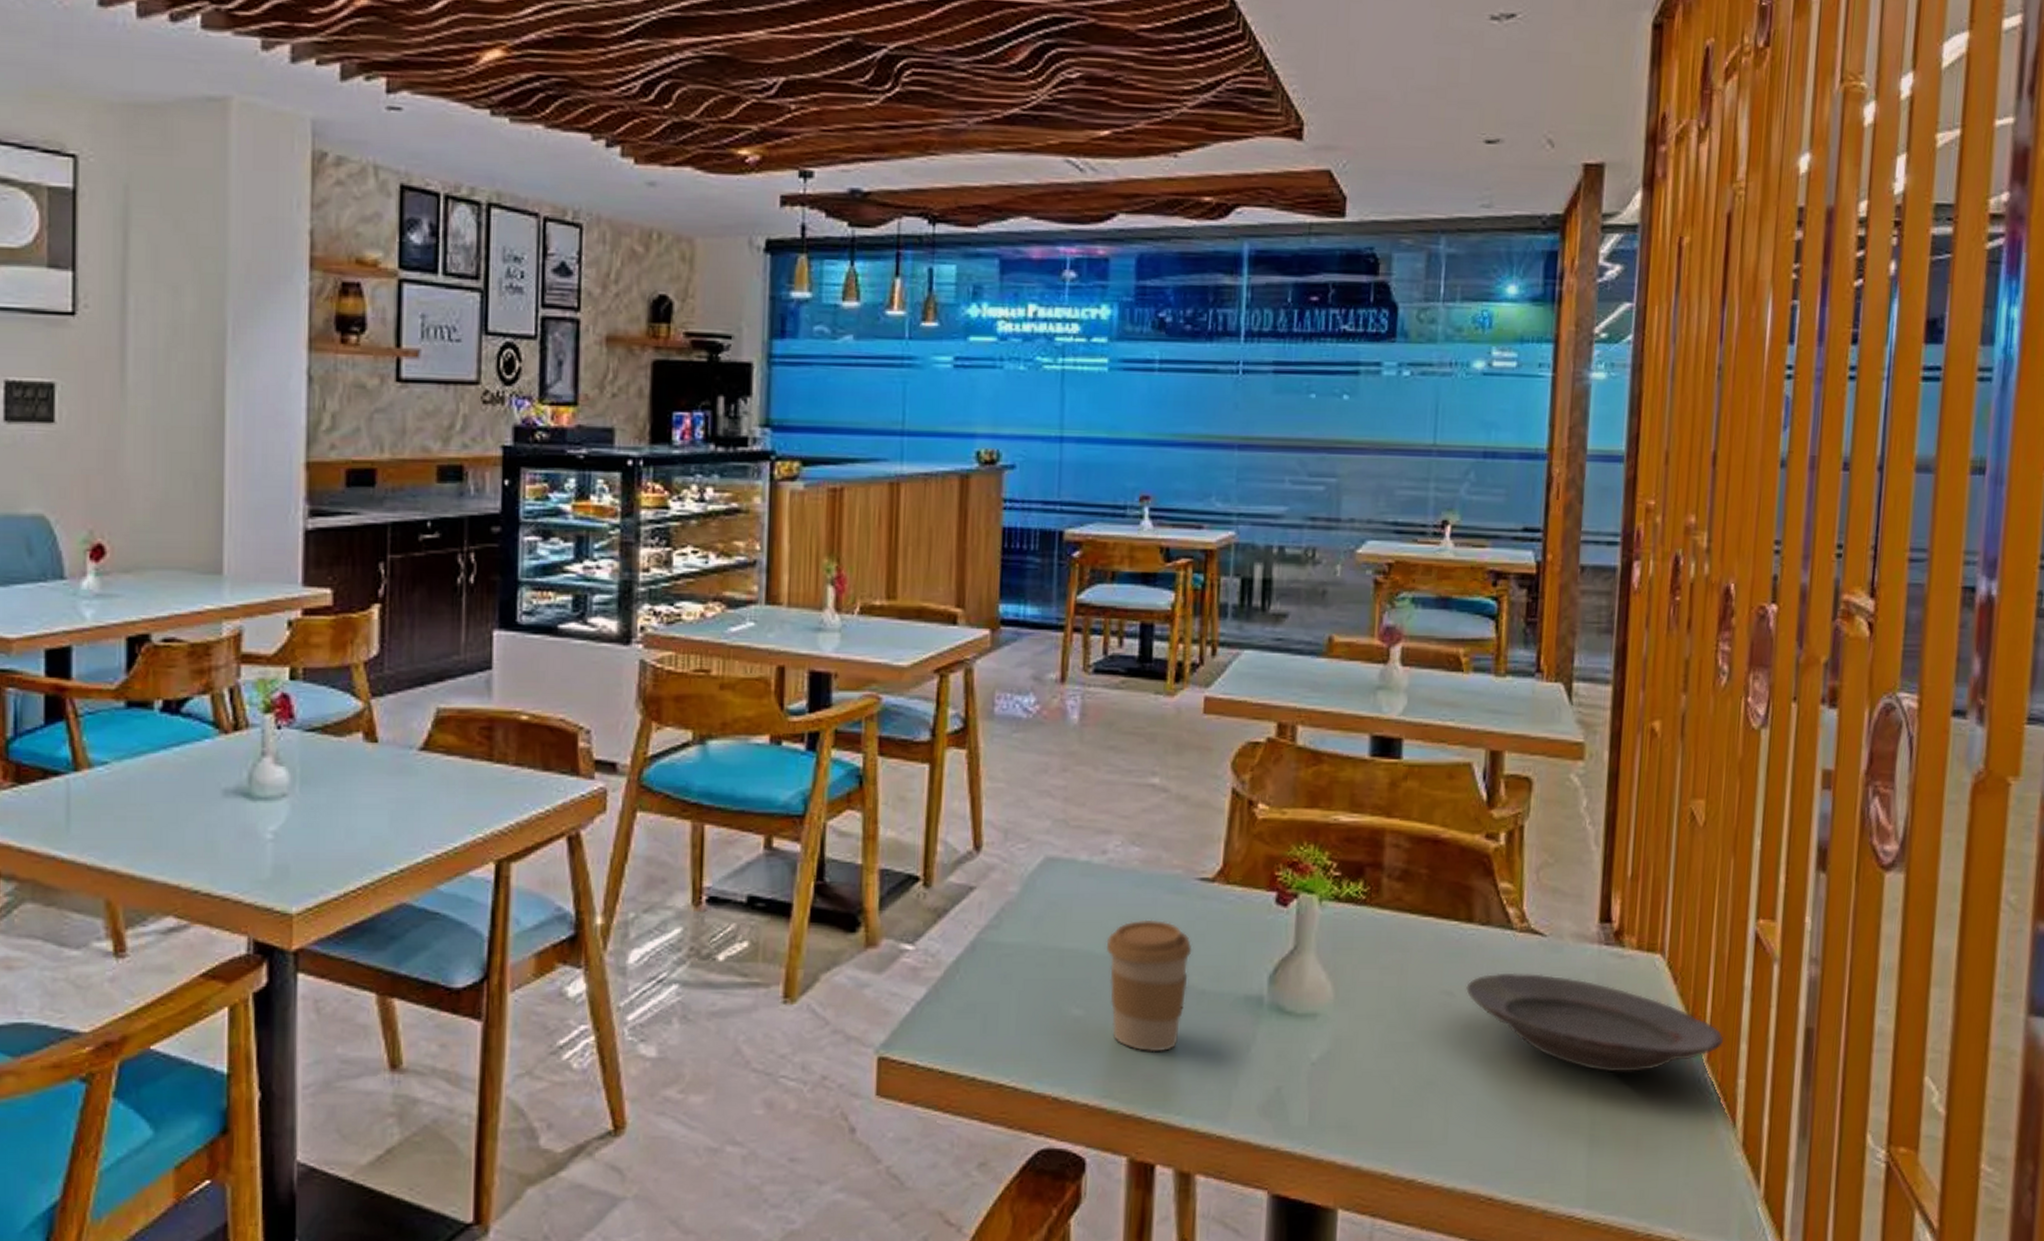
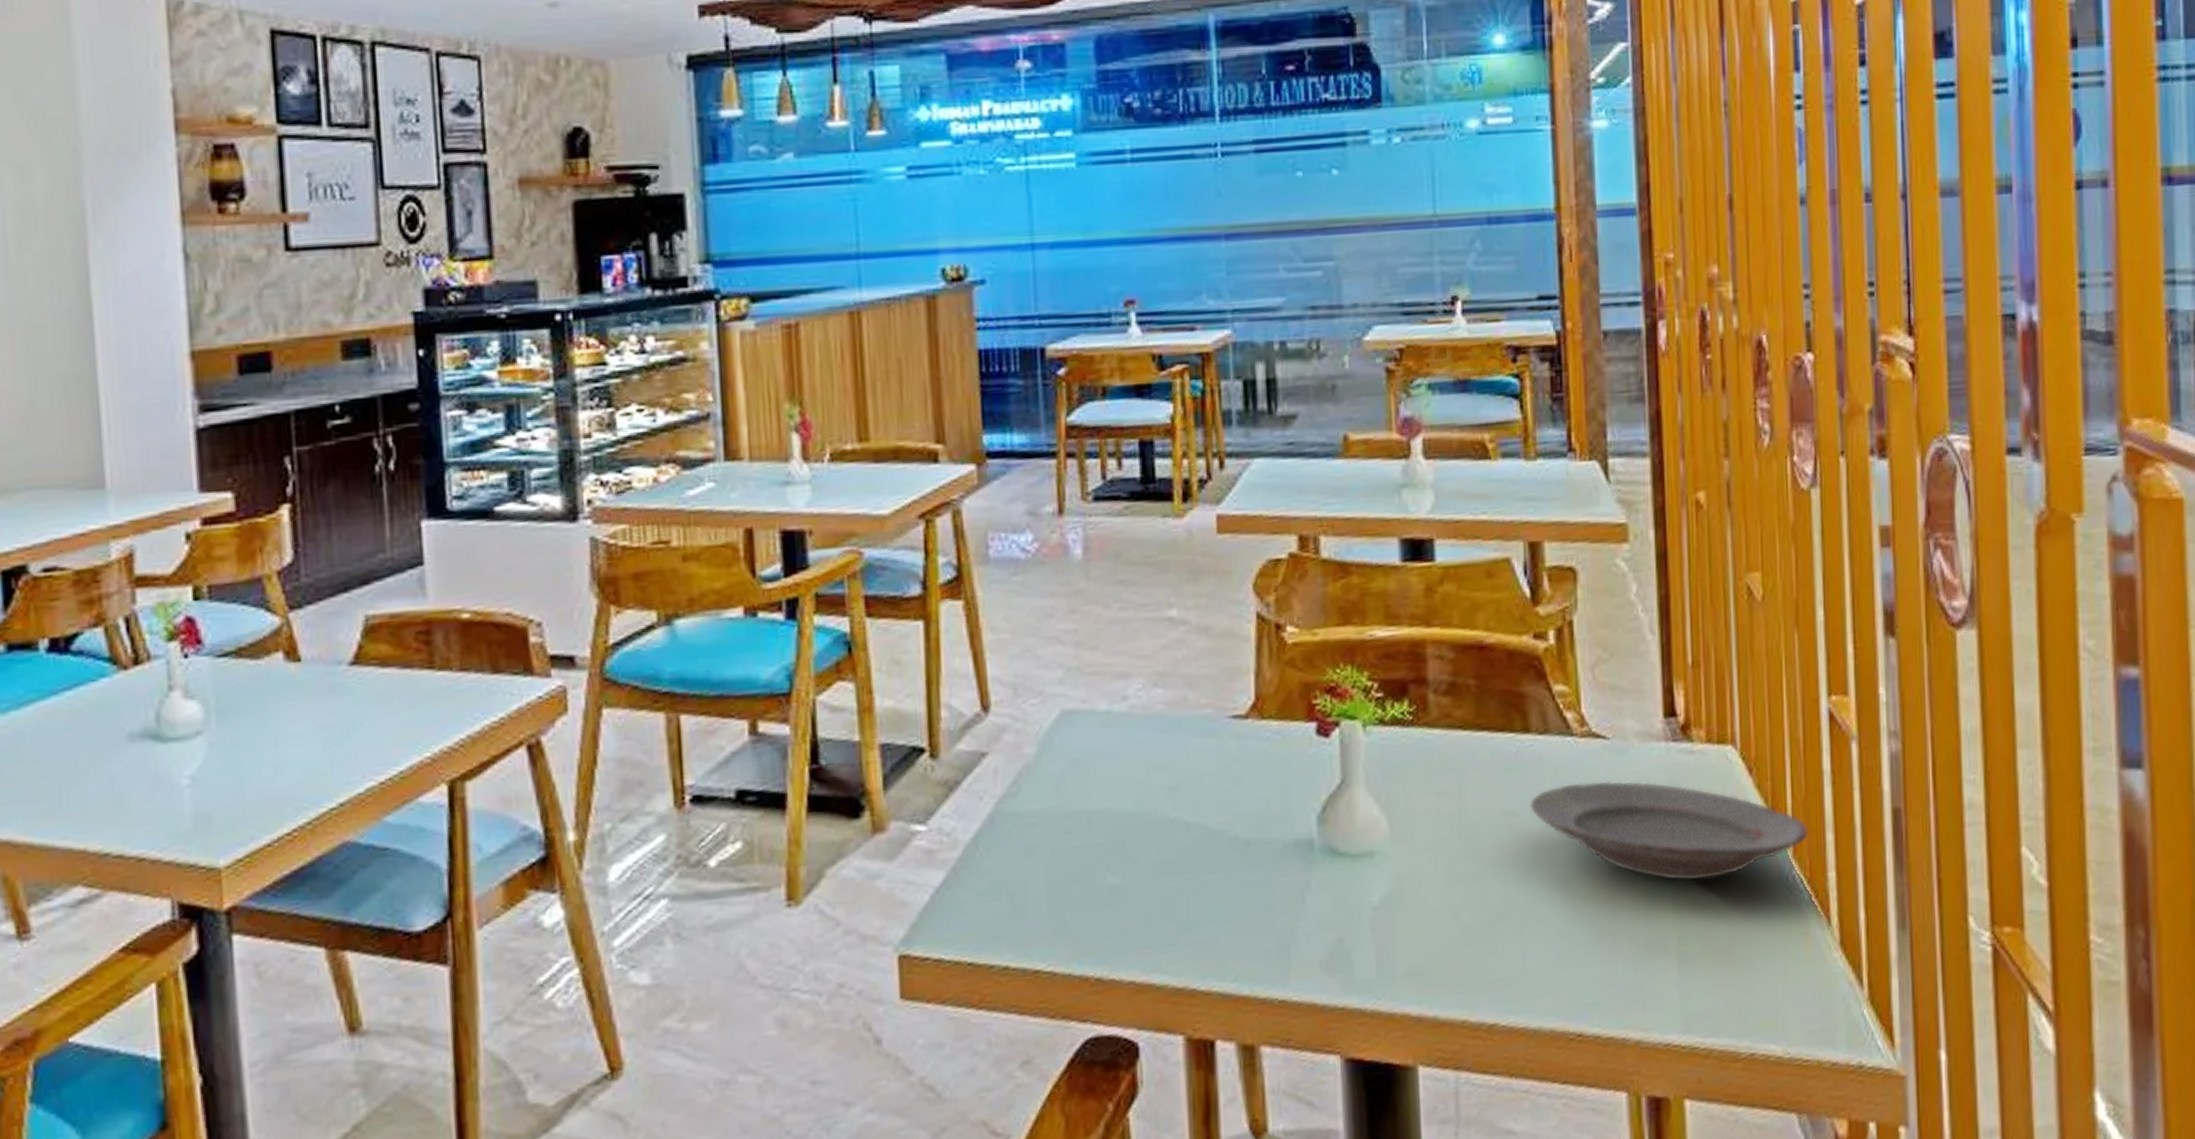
coffee cup: present [1106,919,1192,1052] -> none [1137,767,1232,916]

